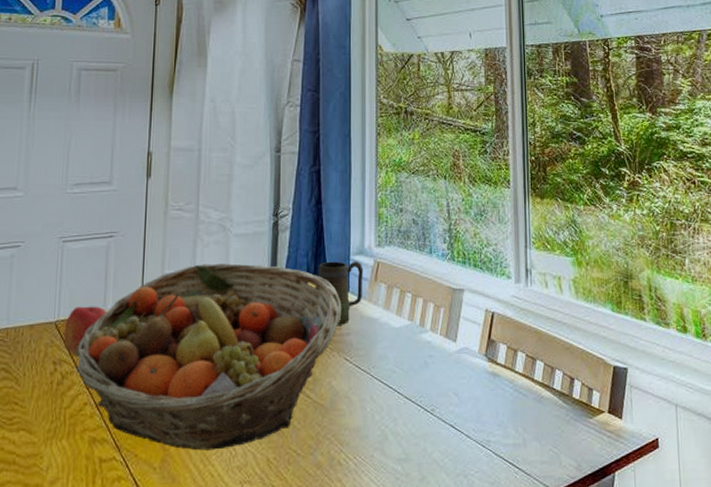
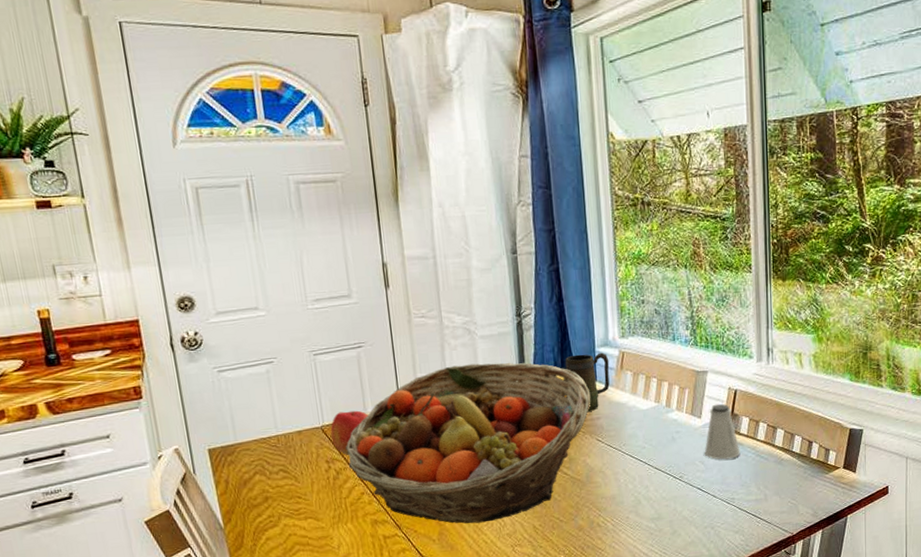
saltshaker: none [458,327,497,393] -> present [704,403,741,460]

